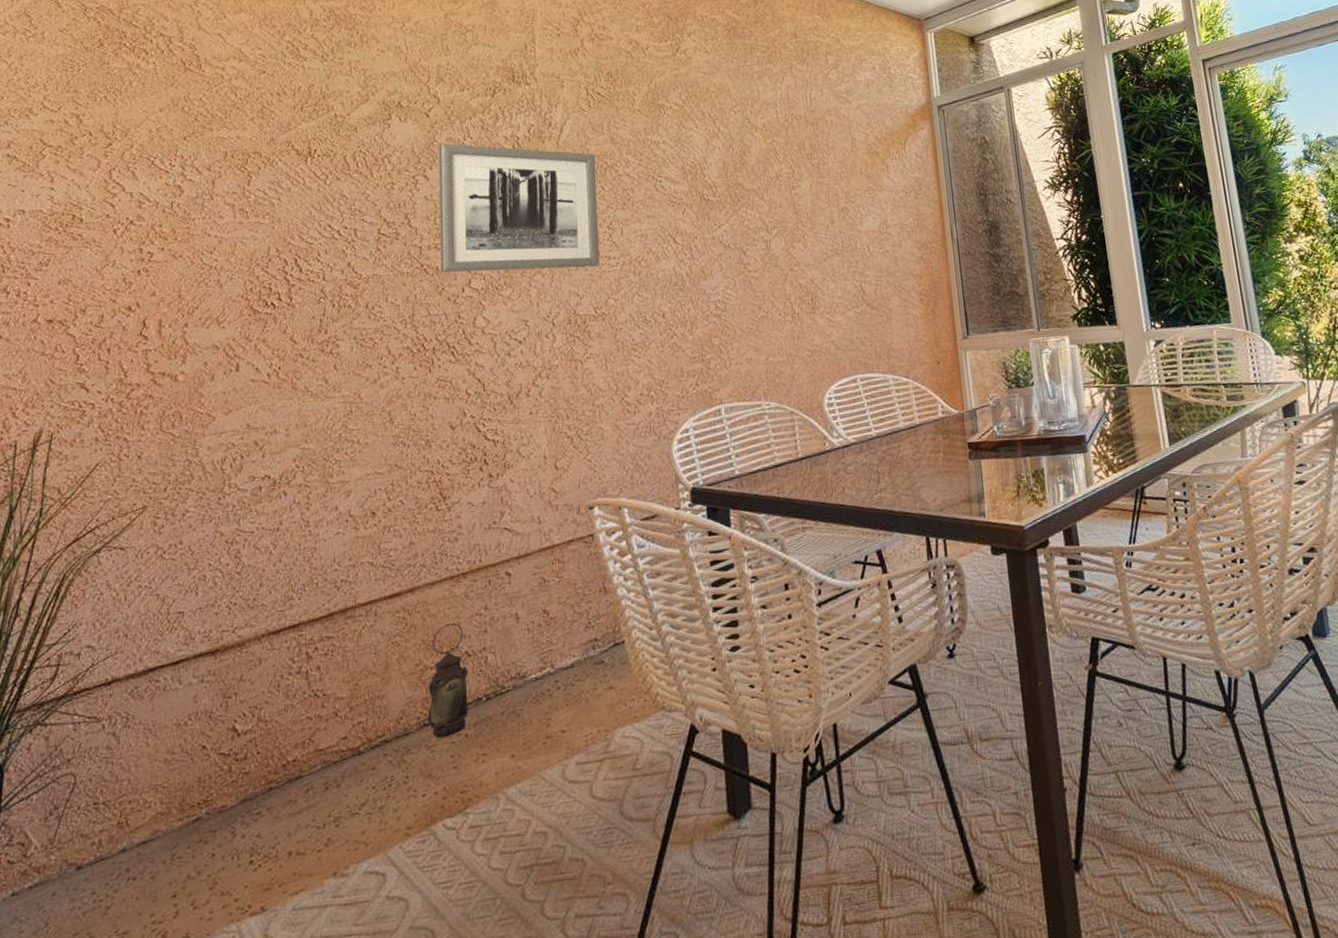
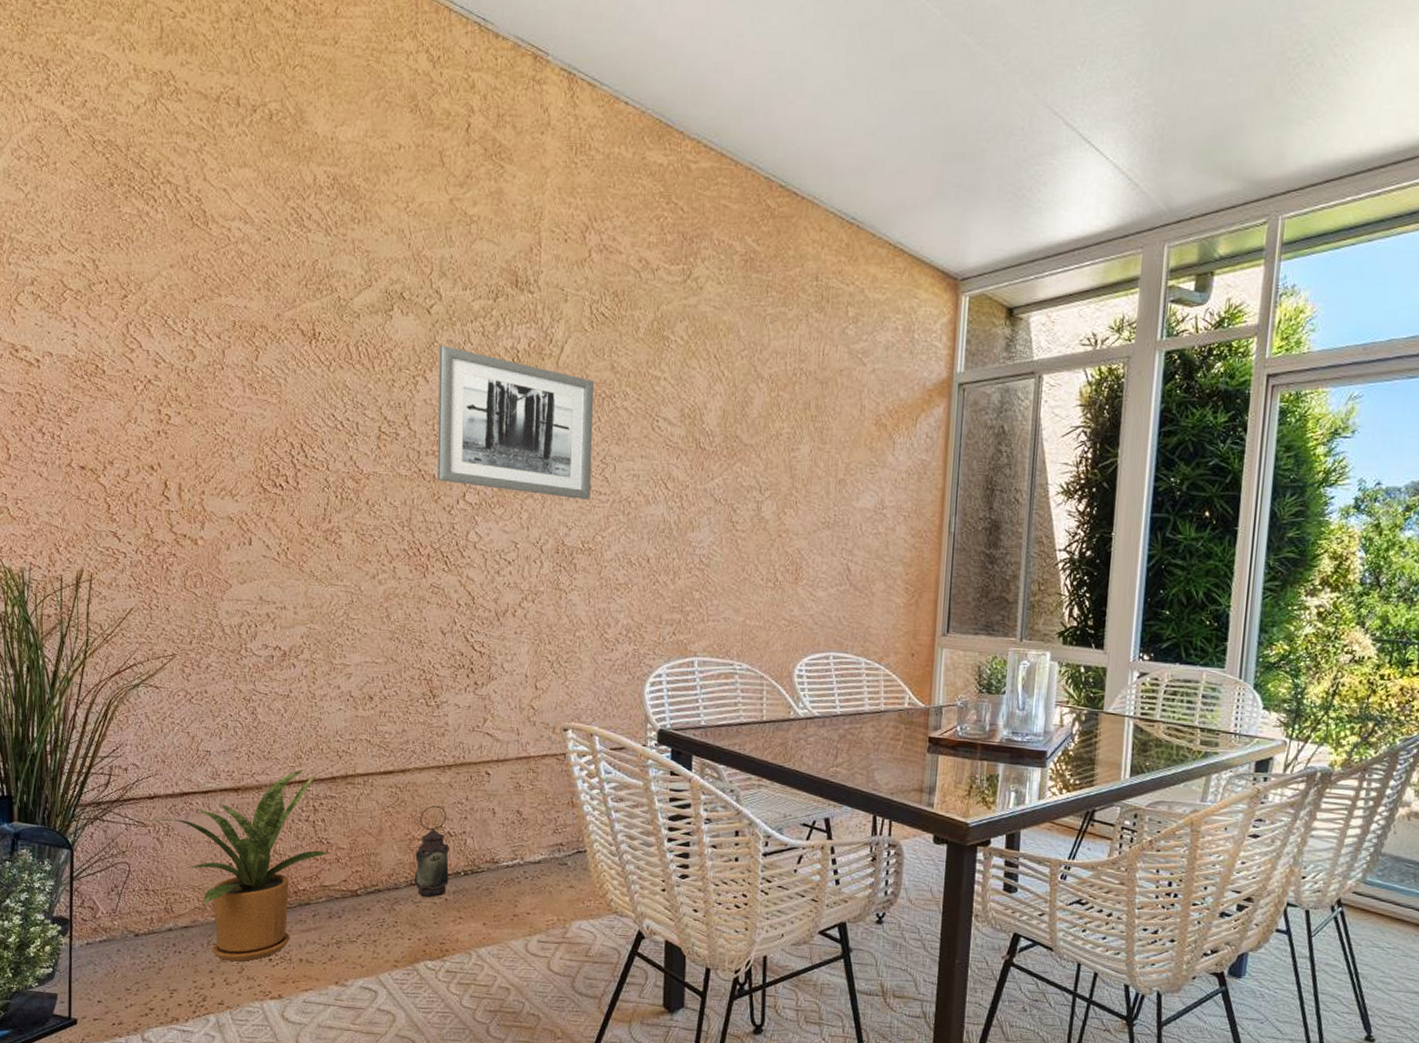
house plant: none [101,611,325,877] -> present [147,769,329,962]

